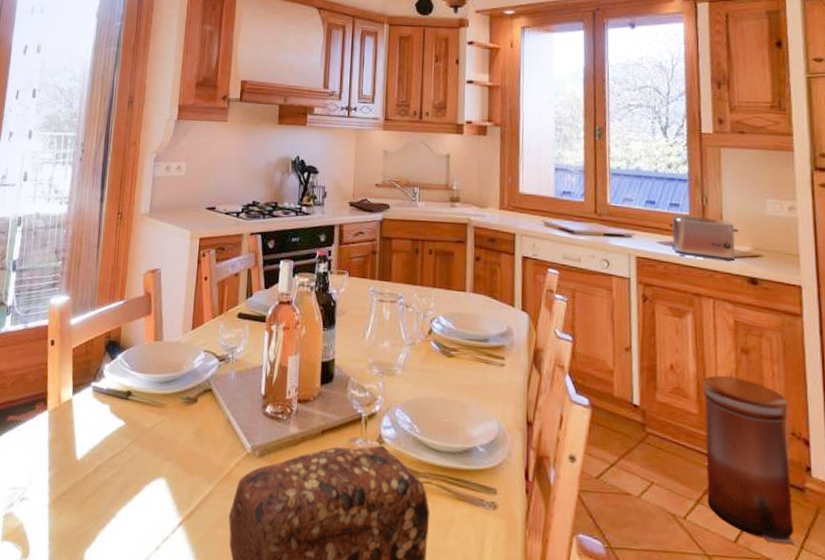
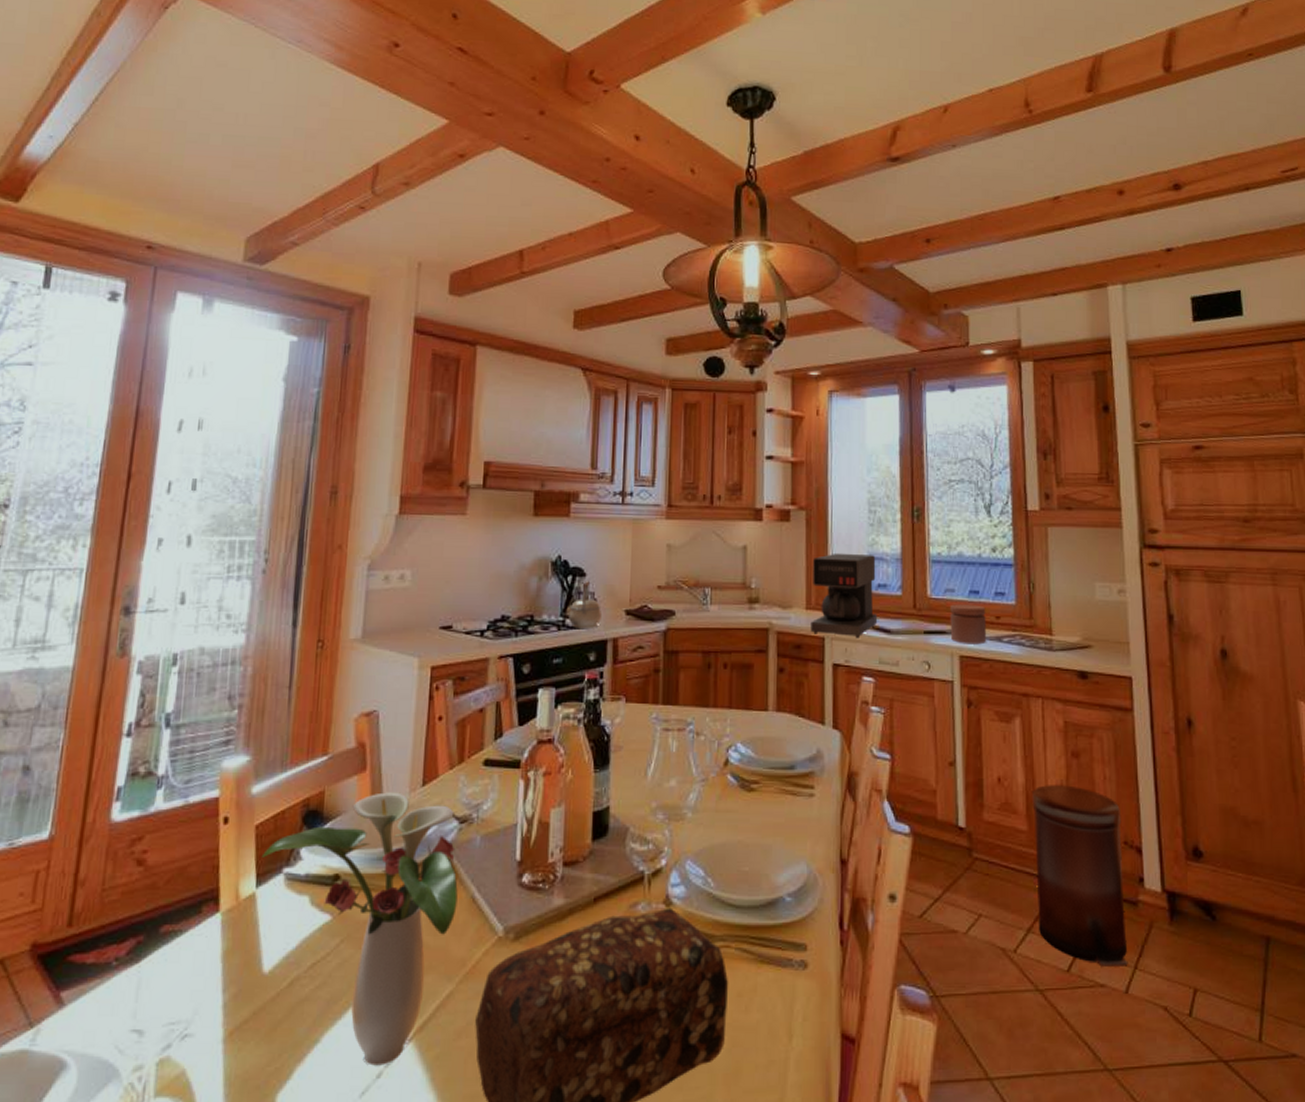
flower arrangement: none [76,332,217,541] -> present [261,792,458,1066]
kettle: none [304,177,331,216] -> present [569,581,603,630]
coffee maker: none [503,163,563,237] -> present [810,552,878,639]
jar: none [628,211,662,248] -> present [950,604,987,645]
toaster: present [671,215,739,263] -> none [997,605,1067,656]

